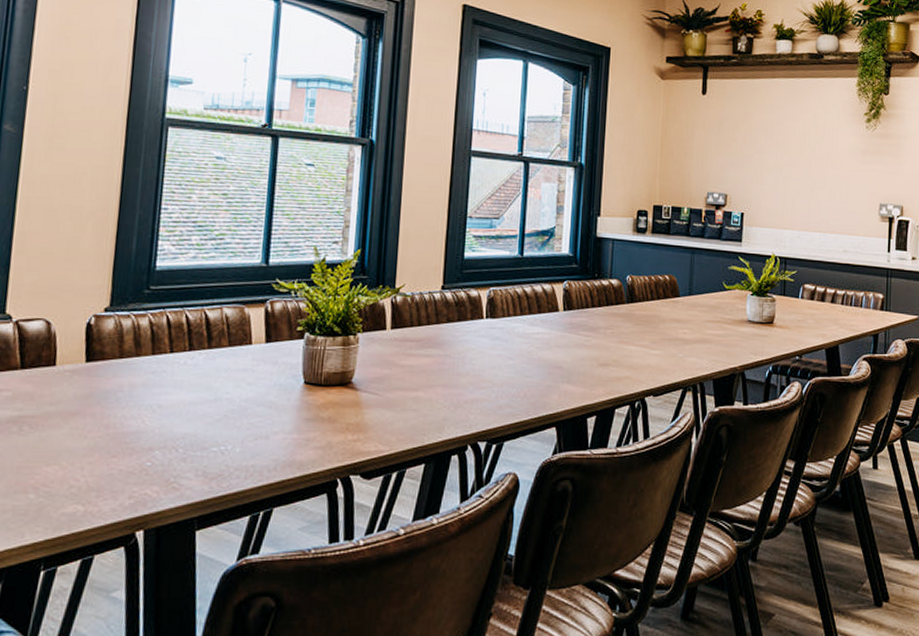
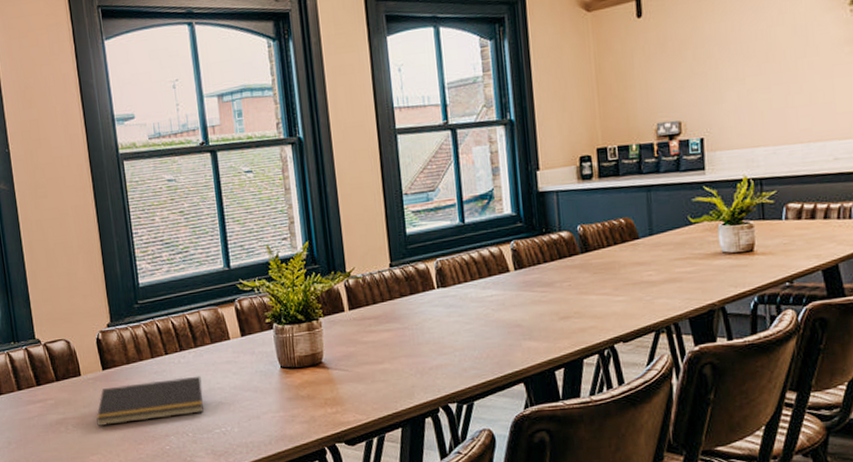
notepad: none [63,381,208,431] -> present [96,376,204,427]

